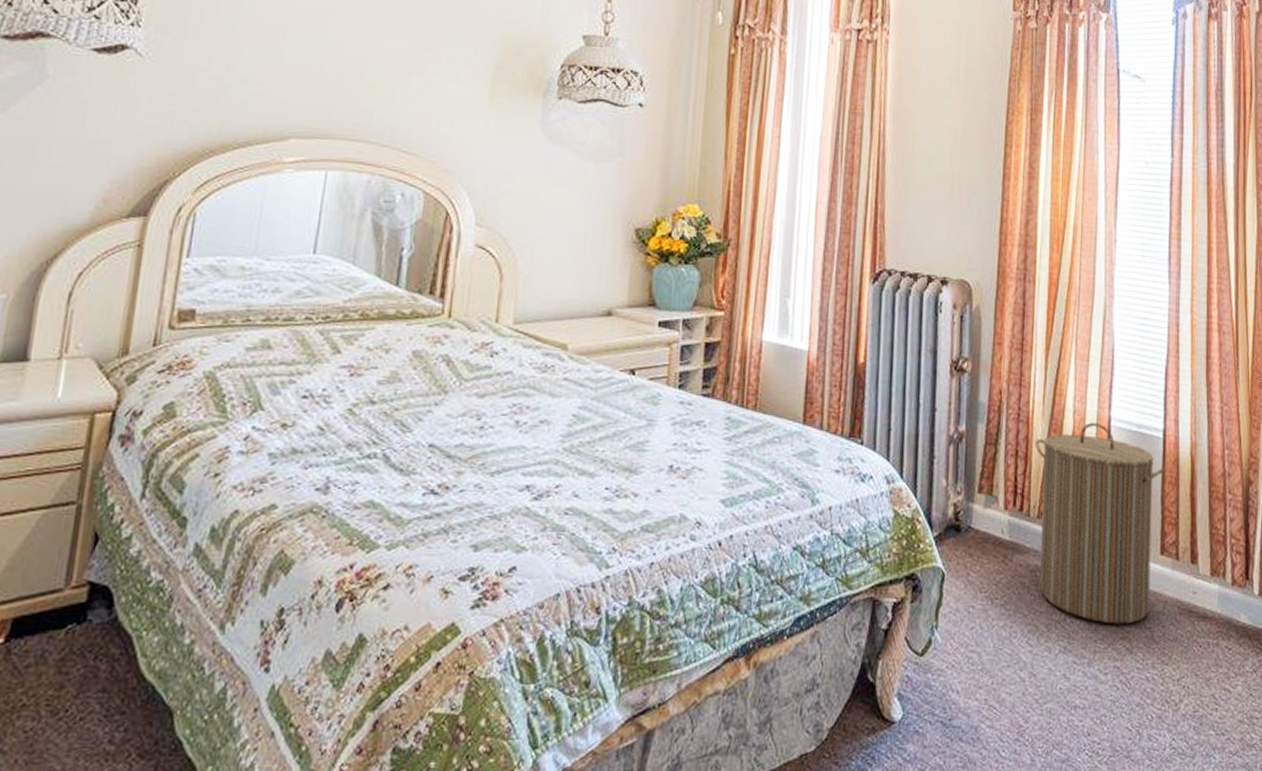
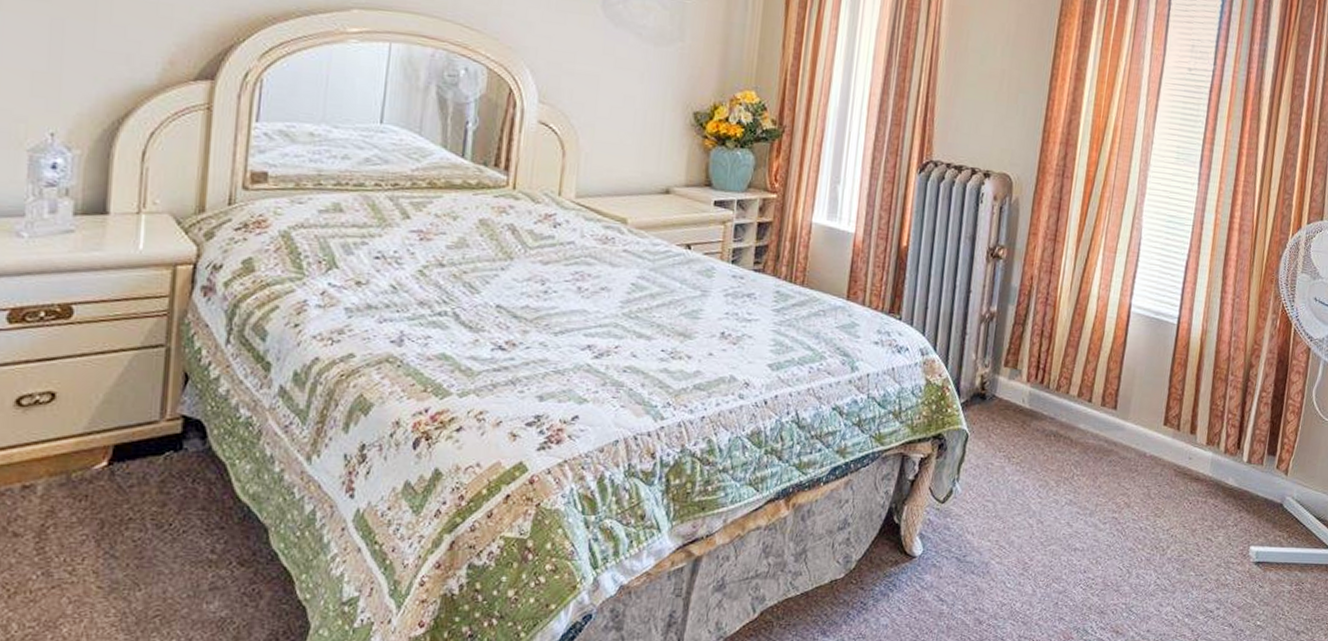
laundry hamper: present [1035,422,1167,624] -> none [1052,308,1178,483]

